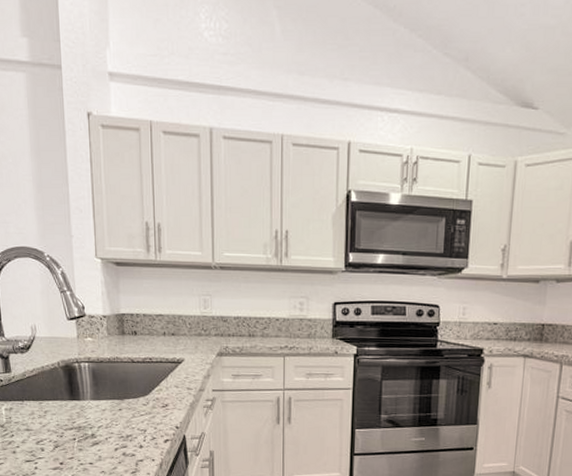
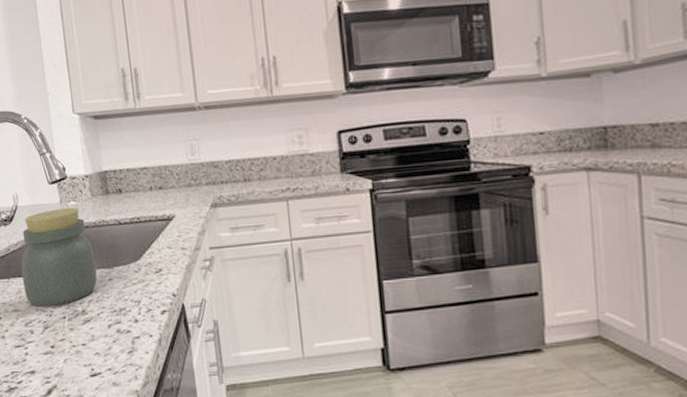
jar: none [35,343,108,429] -> present [21,208,97,308]

